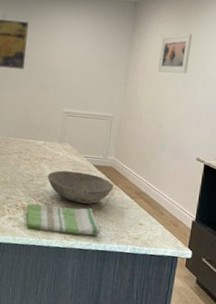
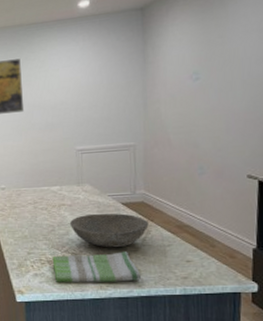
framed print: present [158,33,193,74] -> none [181,29,221,84]

